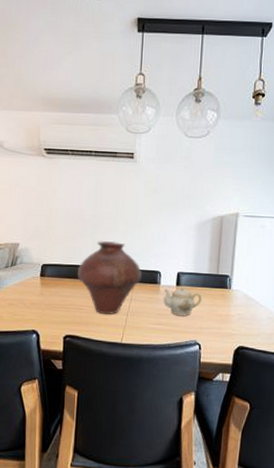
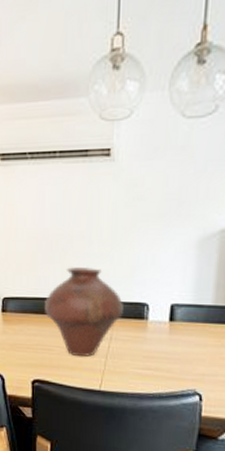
teapot: present [164,287,202,316] -> none [152,324,205,360]

